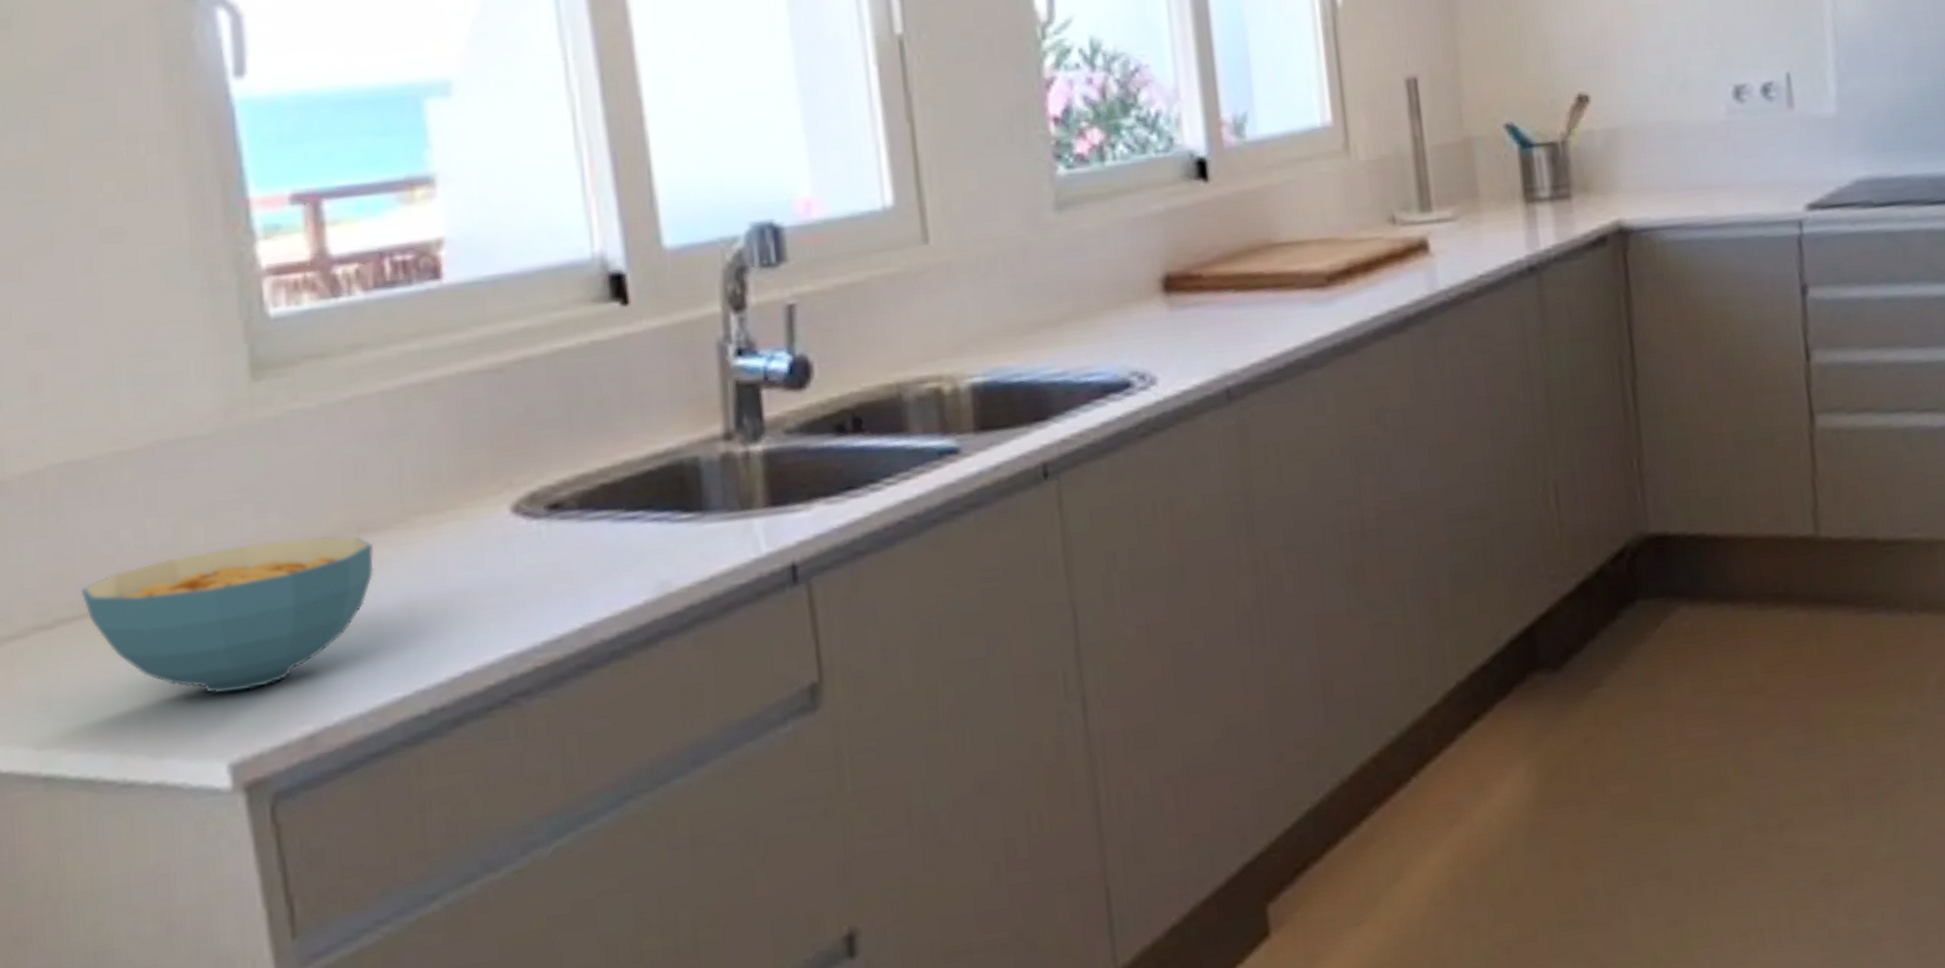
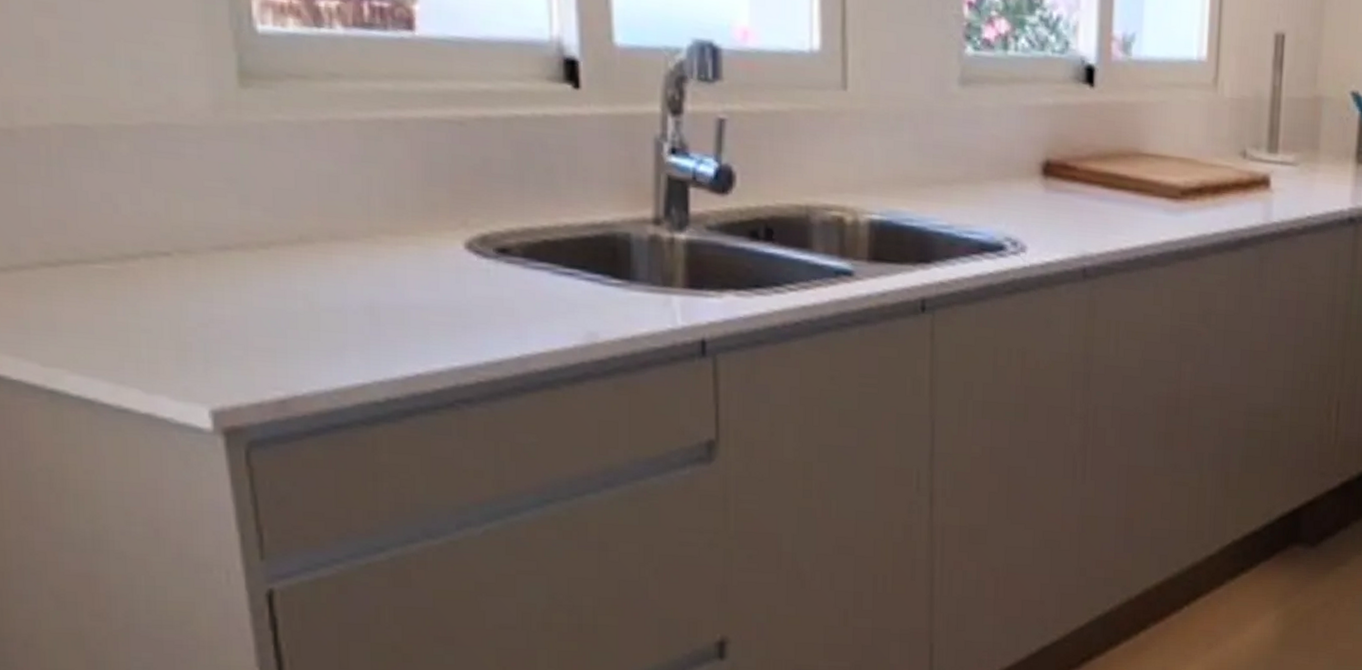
cereal bowl: present [80,536,374,693] -> none [82,227,342,353]

